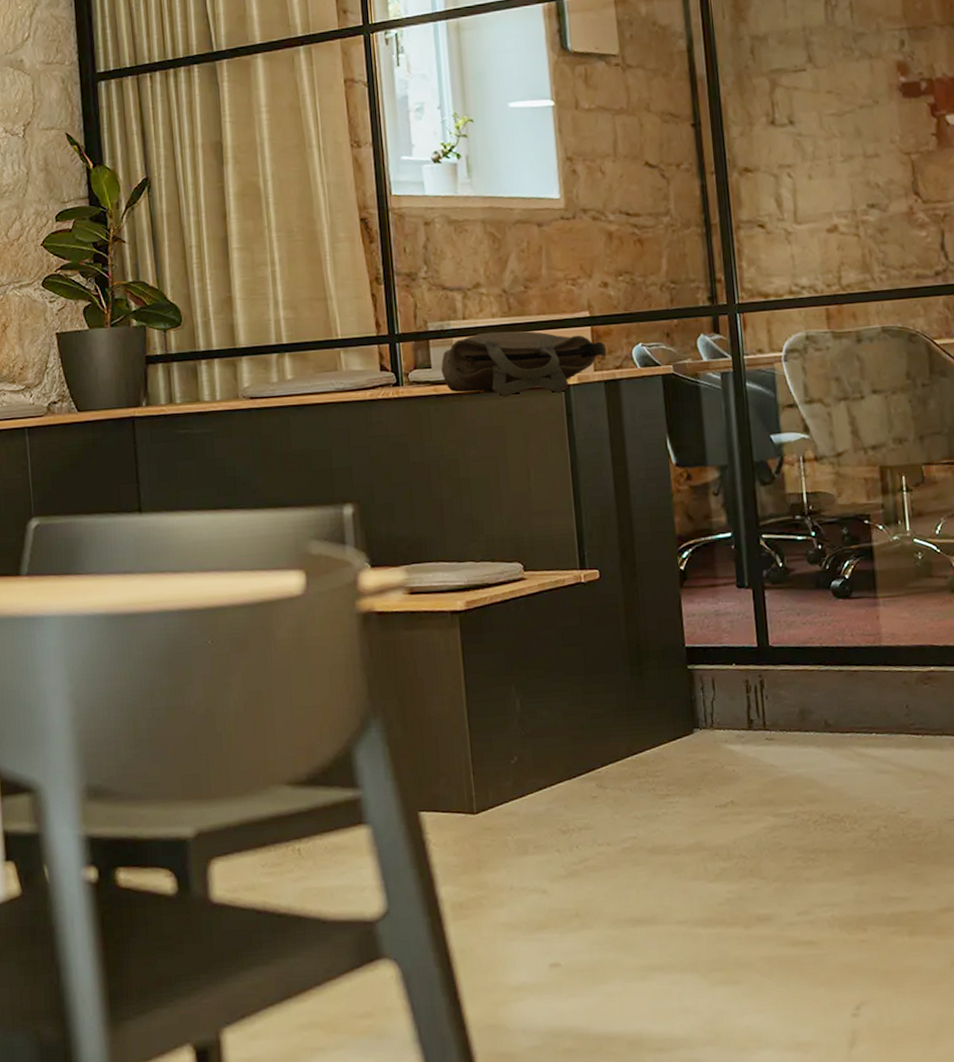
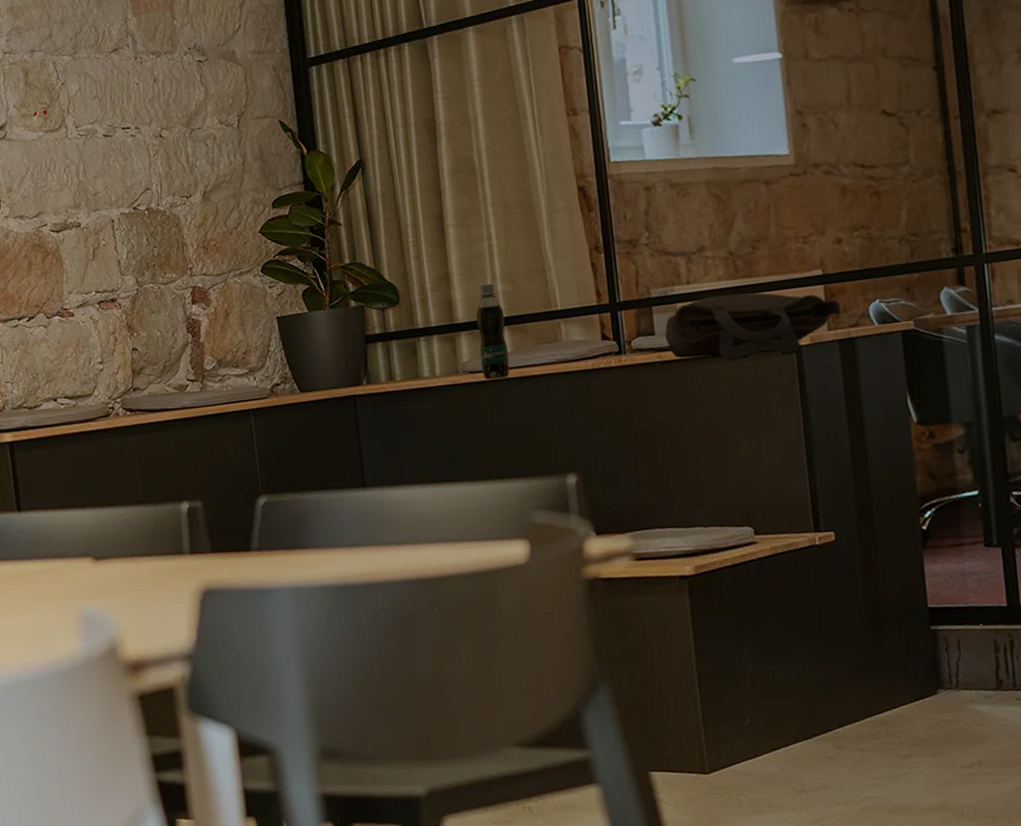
bottle: none [258,309,290,407] -> present [476,283,510,380]

